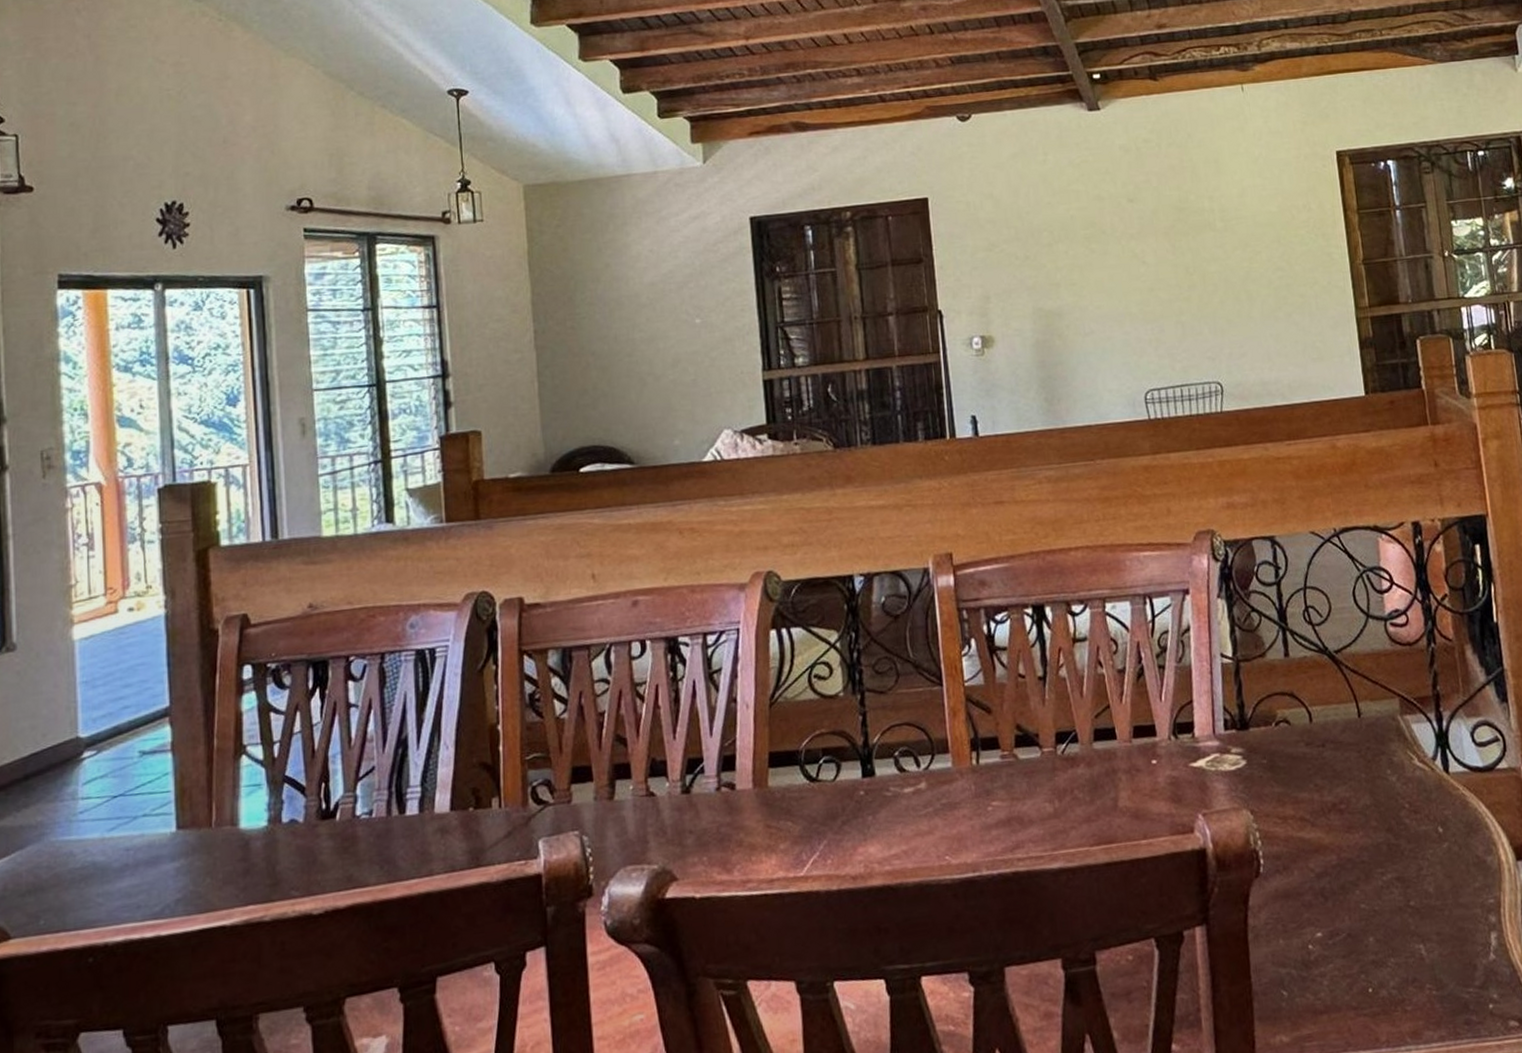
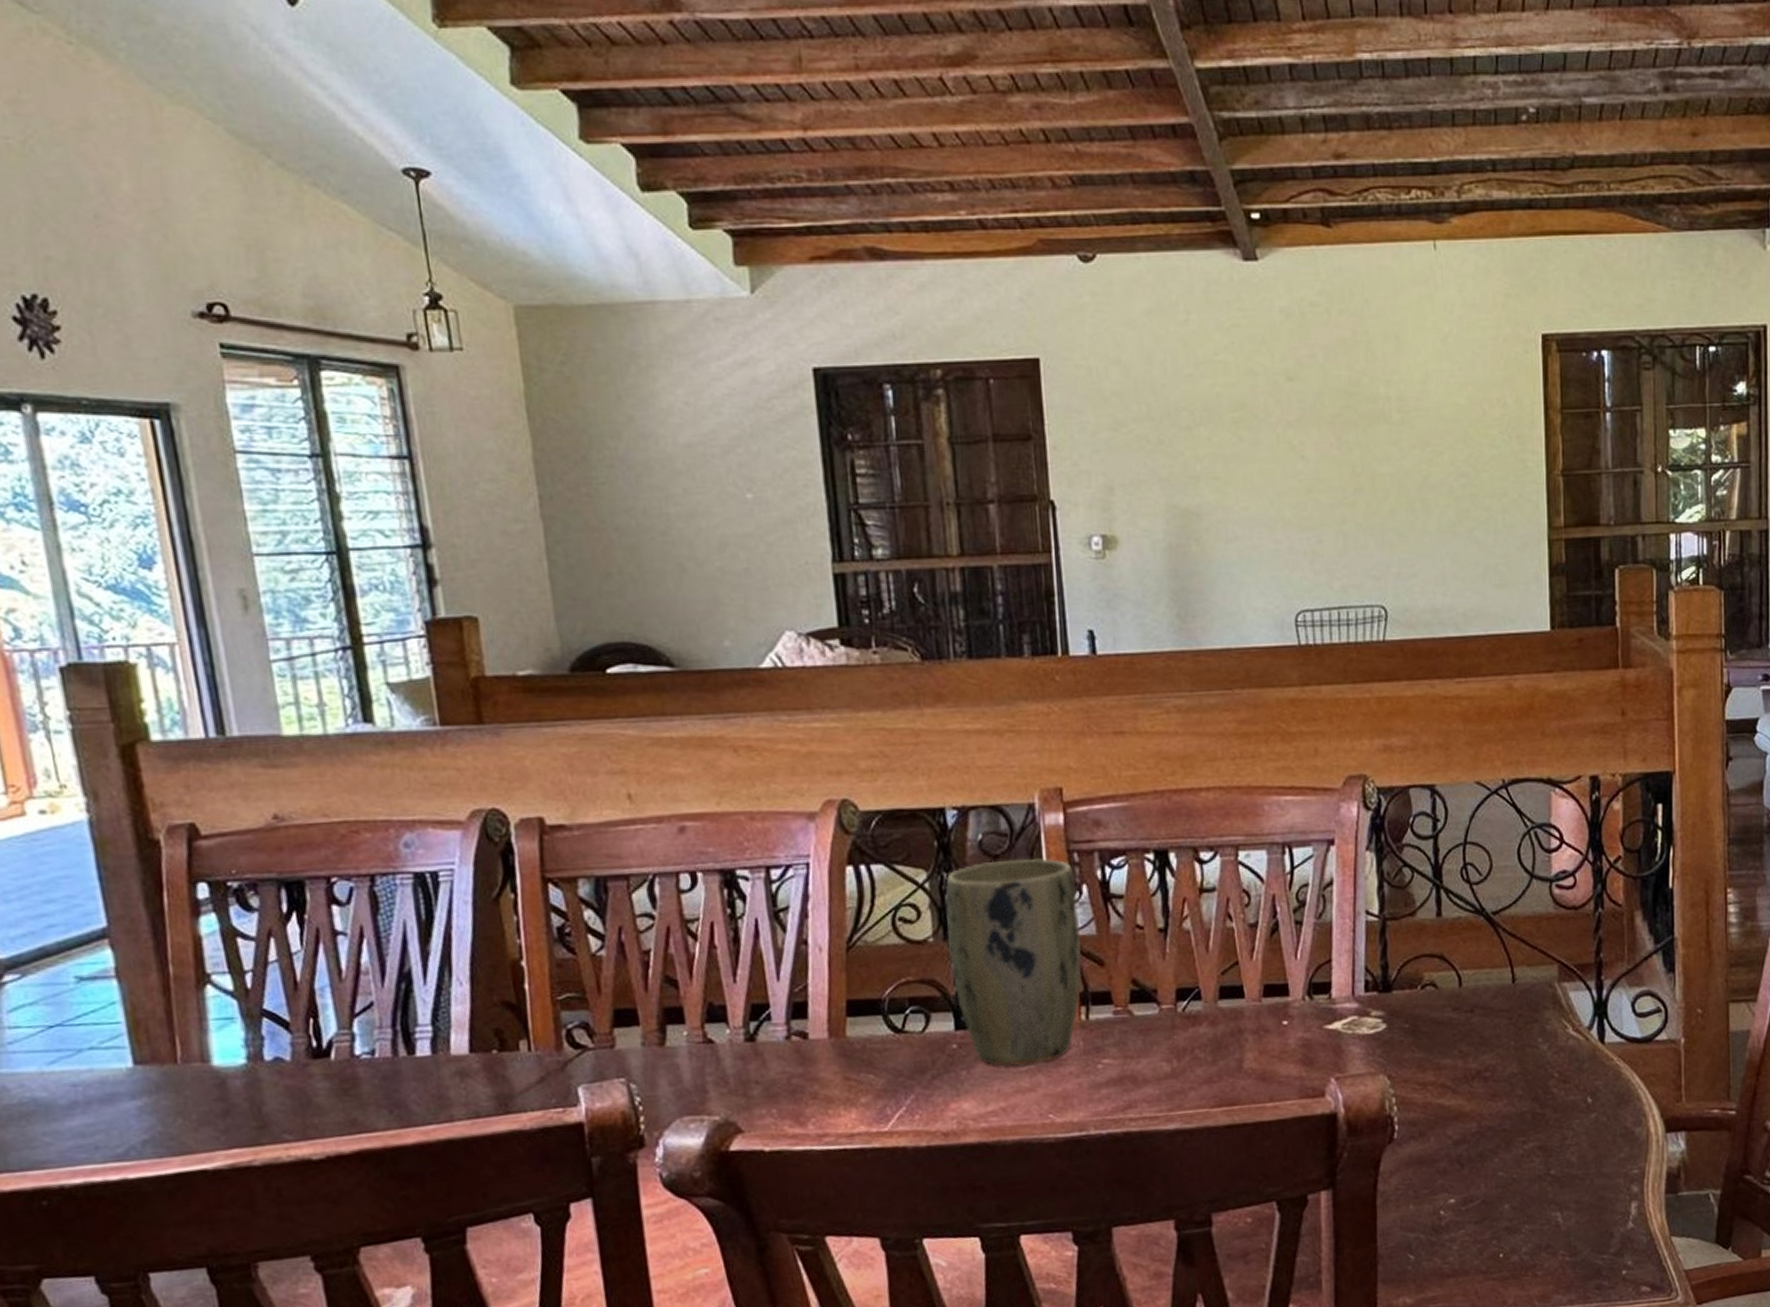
plant pot: none [854,616,973,811] -> present [945,857,1082,1066]

